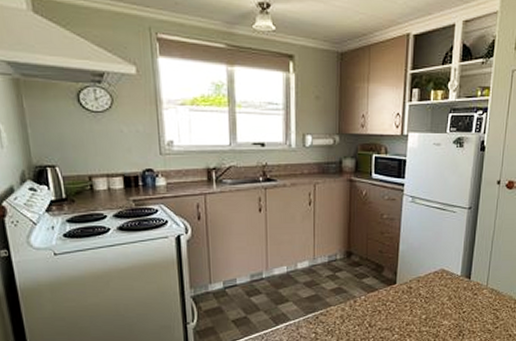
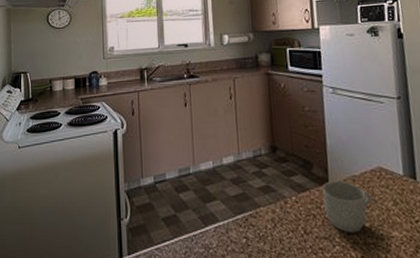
mug: none [389,281,431,324] -> present [322,180,371,232]

